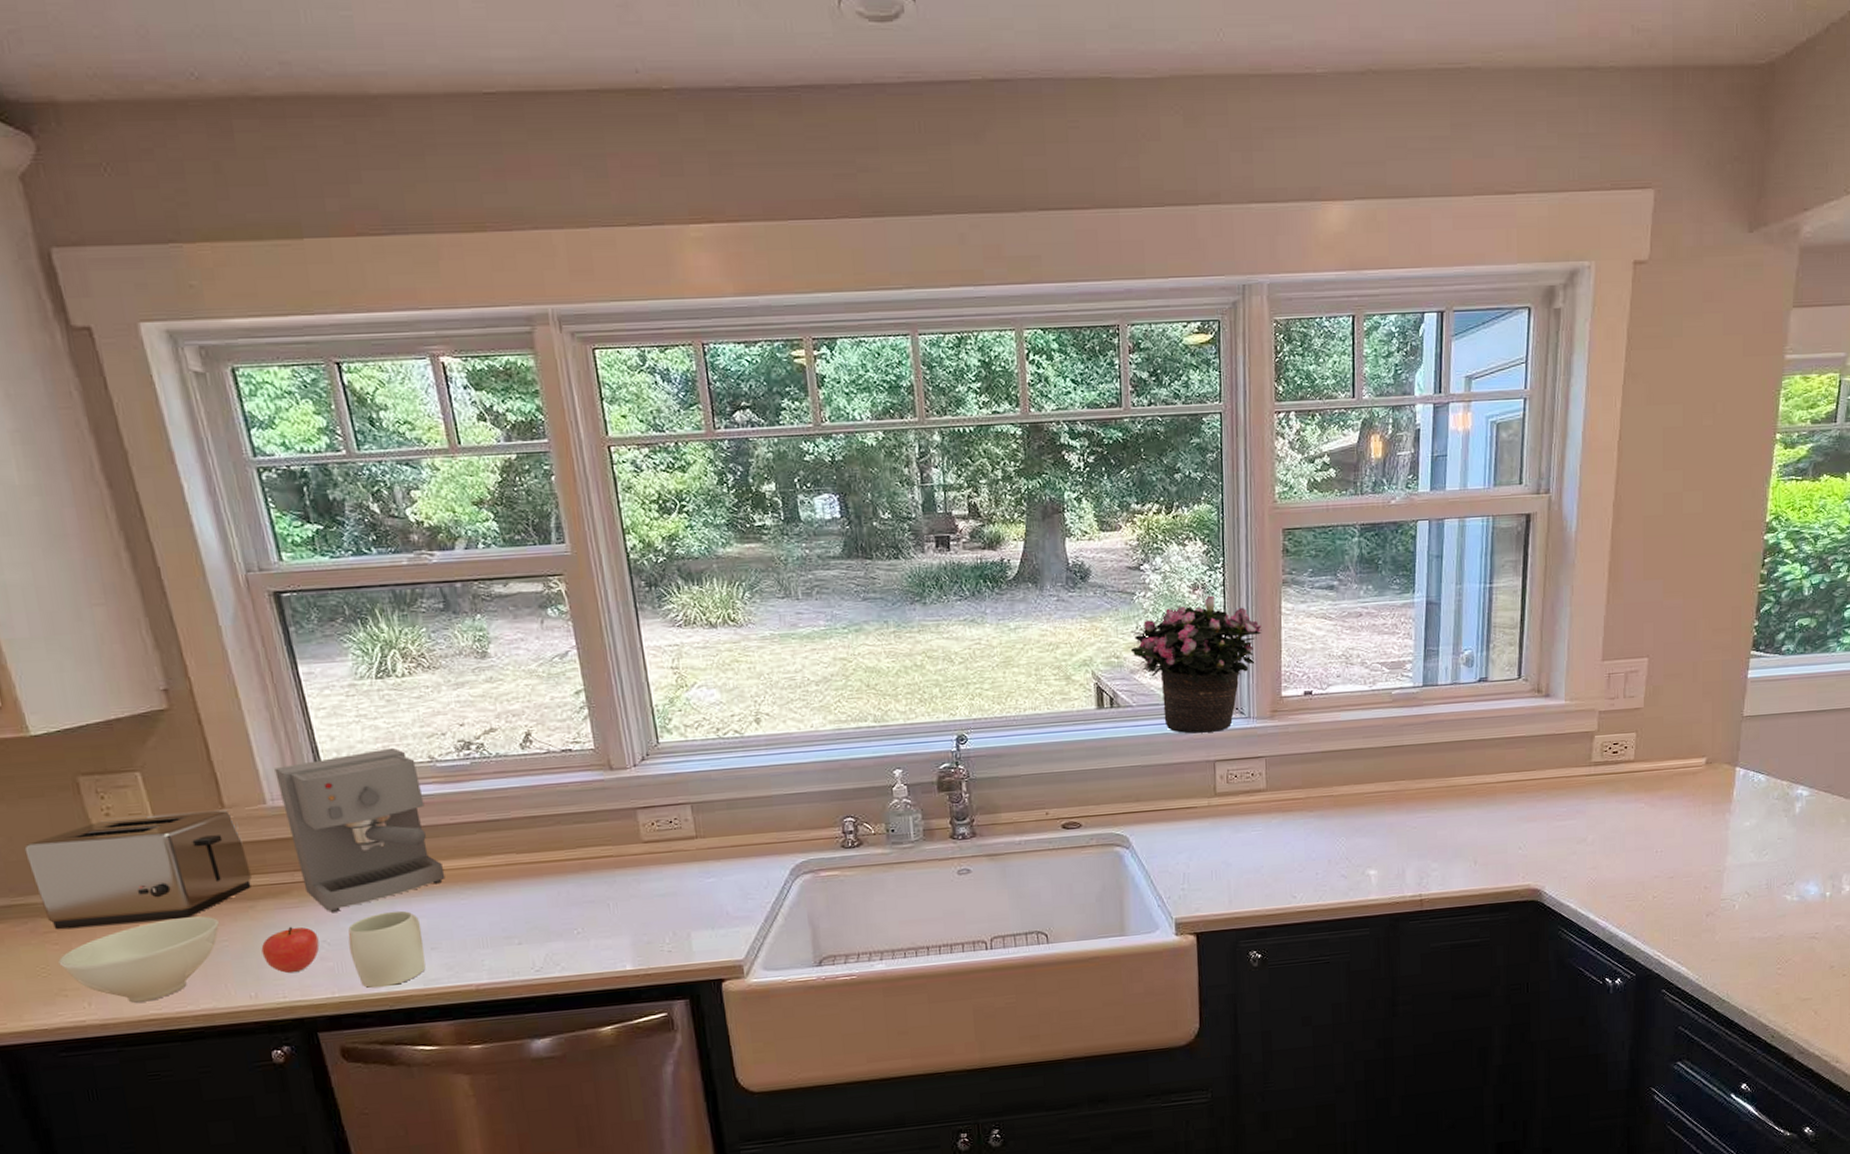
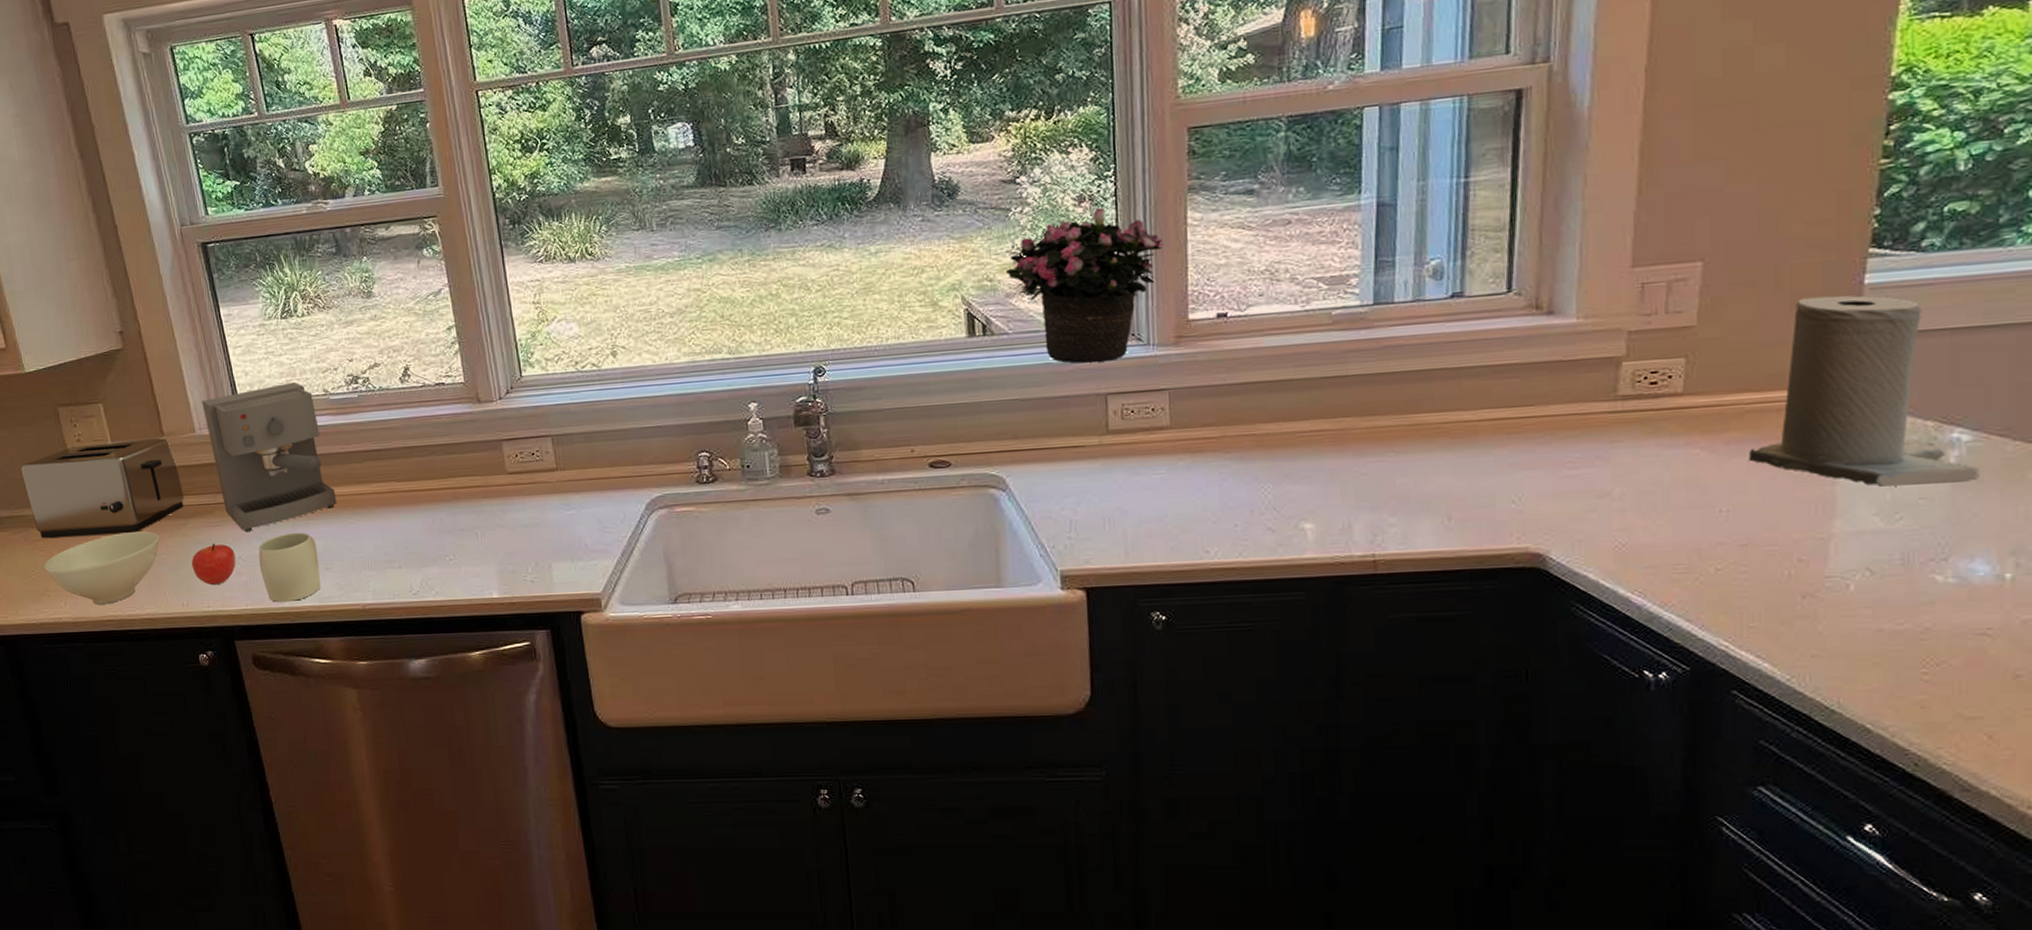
paper towel: none [1674,686,1813,830] -> present [1748,295,1979,487]

